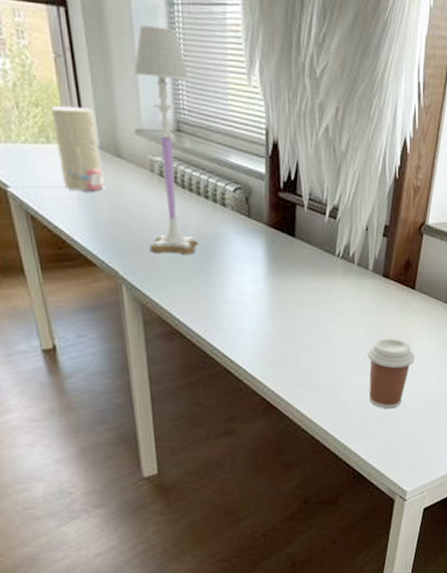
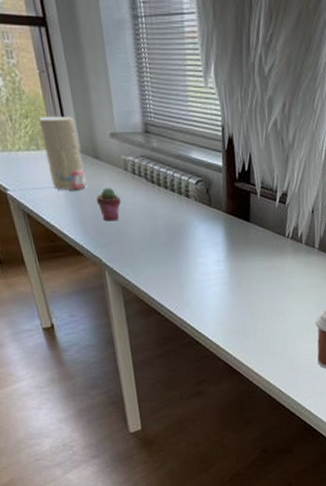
potted succulent: none [116,191,145,229] -> present [96,188,121,222]
table lamp: present [132,25,199,255] -> none [105,39,168,242]

